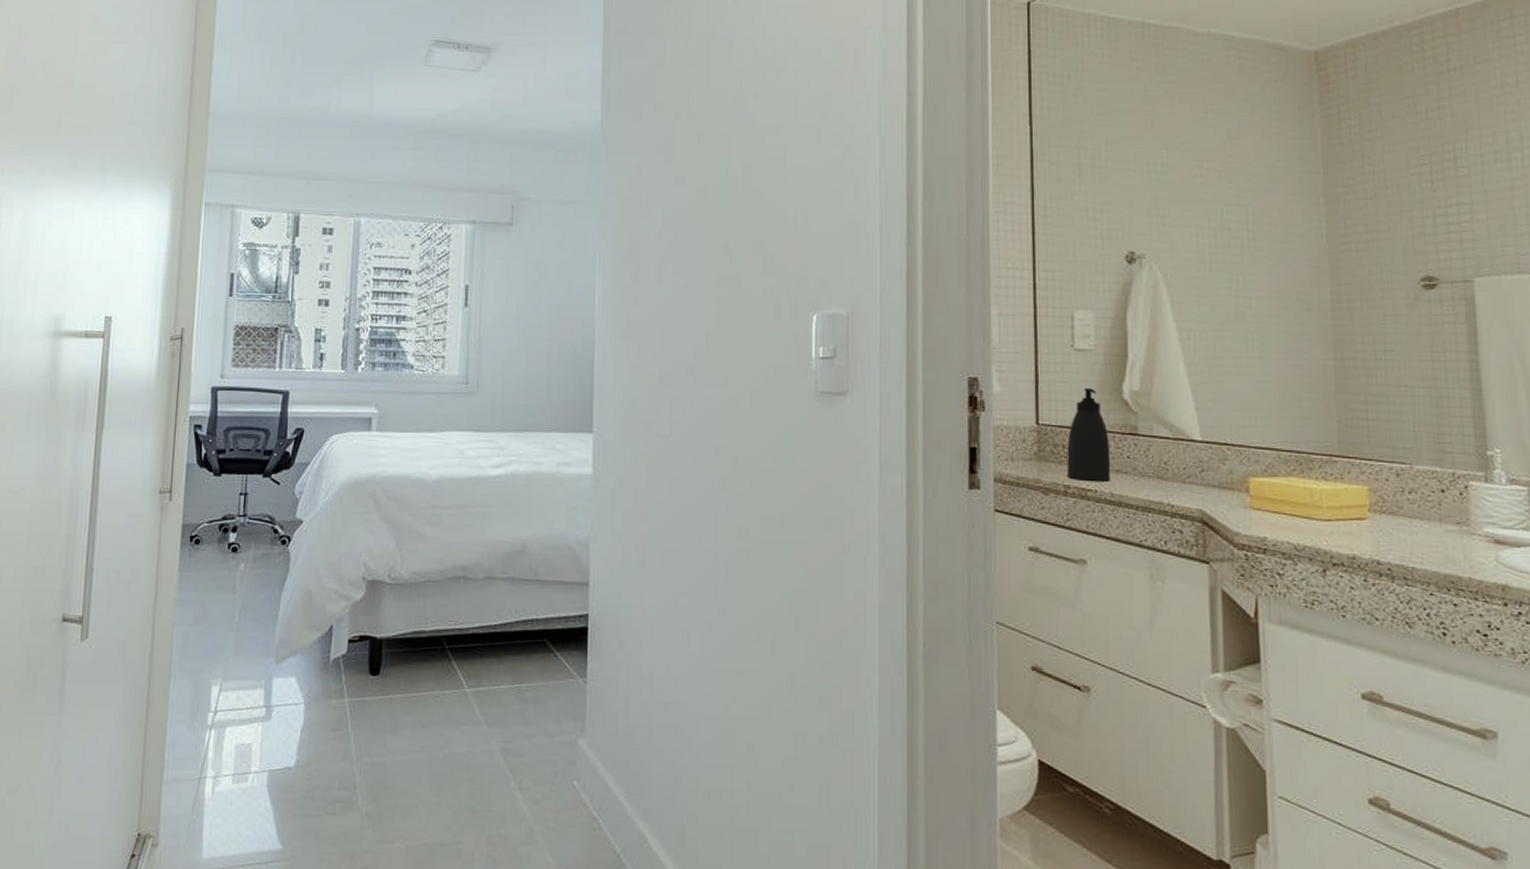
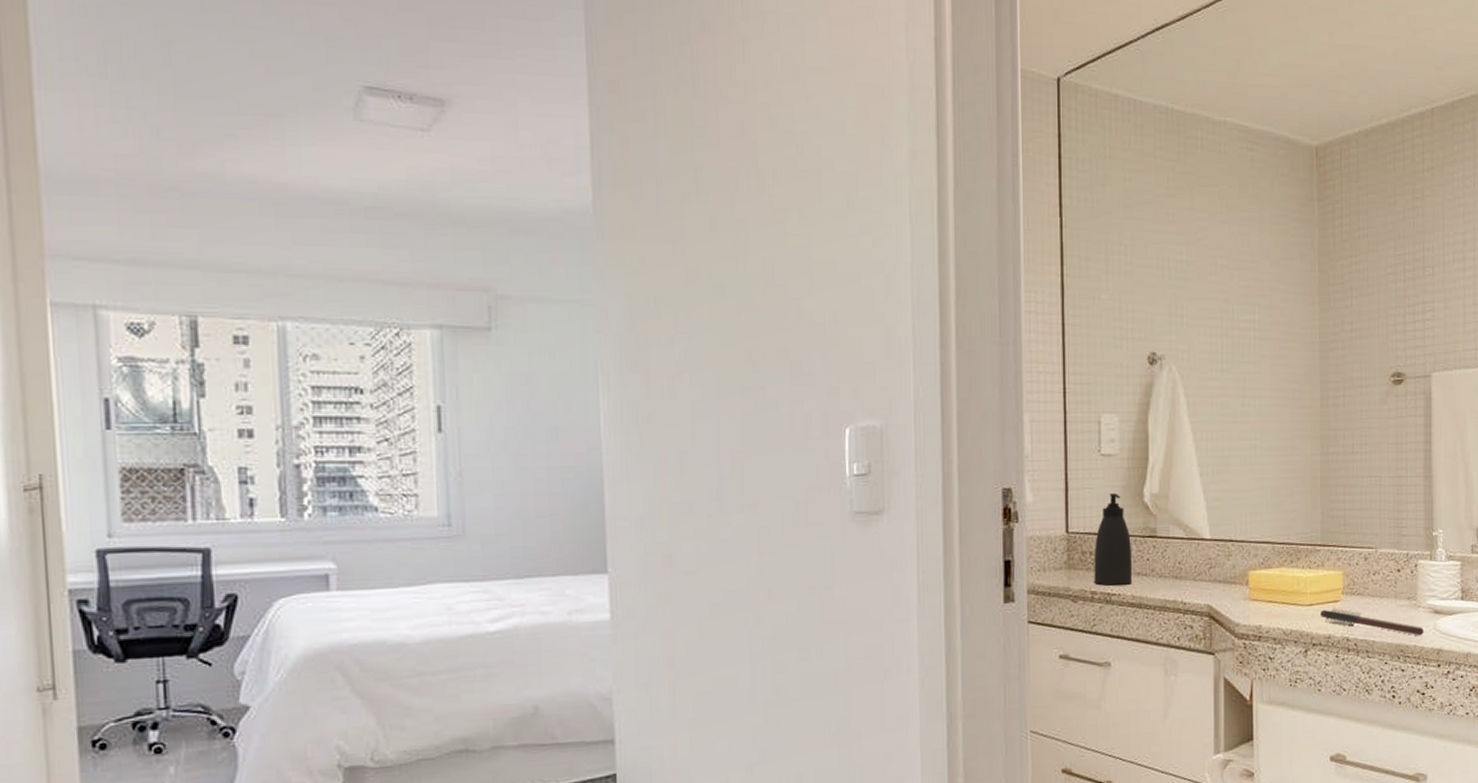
hairbrush: none [1340,526,1482,568] -> present [1319,608,1424,636]

